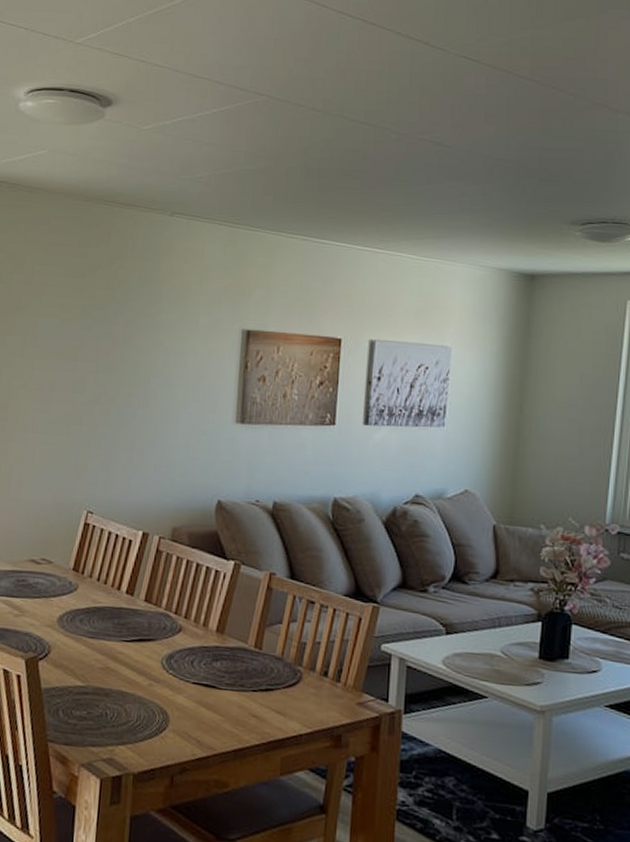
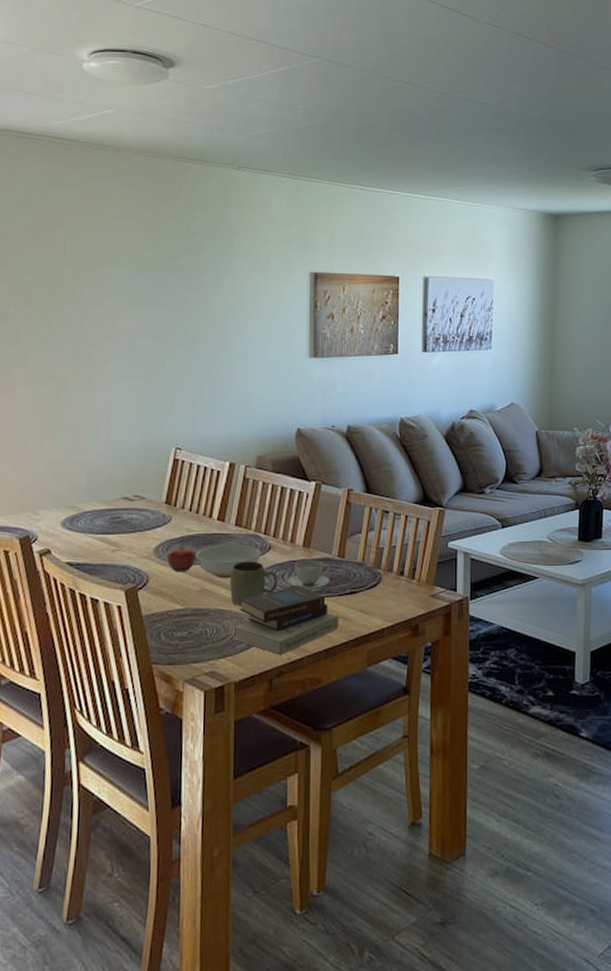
fruit: none [70,615,102,646] -> present [167,543,197,571]
bowl: none [100,620,171,659] -> present [195,544,261,579]
mug: none [134,641,187,691] -> present [230,561,278,607]
books: none [134,674,251,750] -> present [233,584,339,655]
teacup: none [197,646,245,680] -> present [287,559,330,588]

